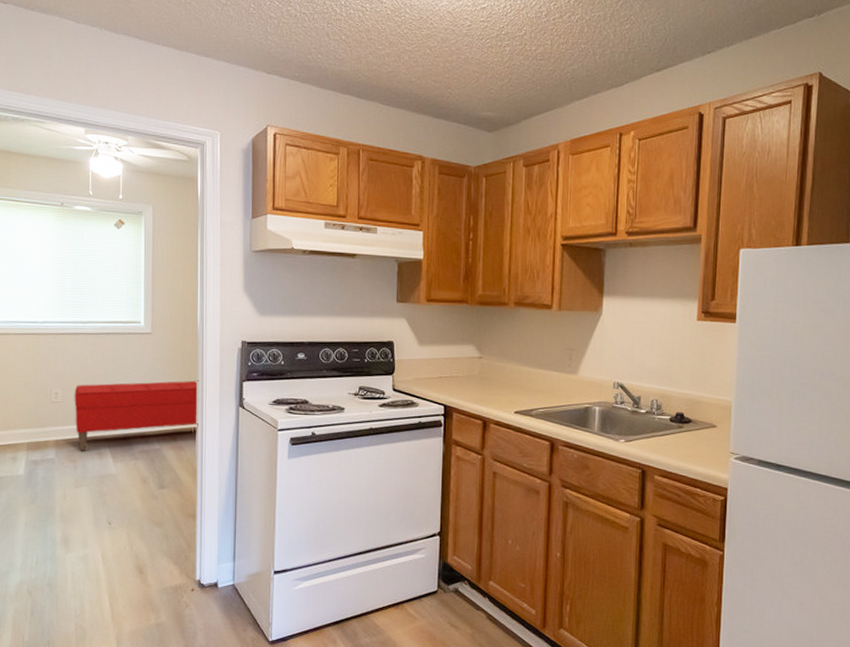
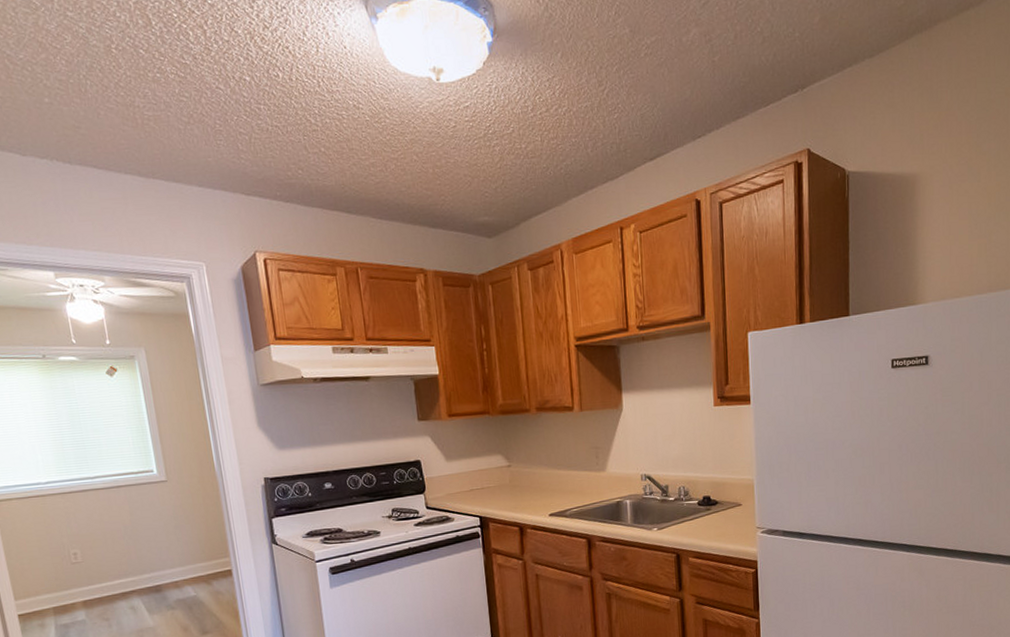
bench: present [74,380,199,451] -> none [94,522,233,609]

